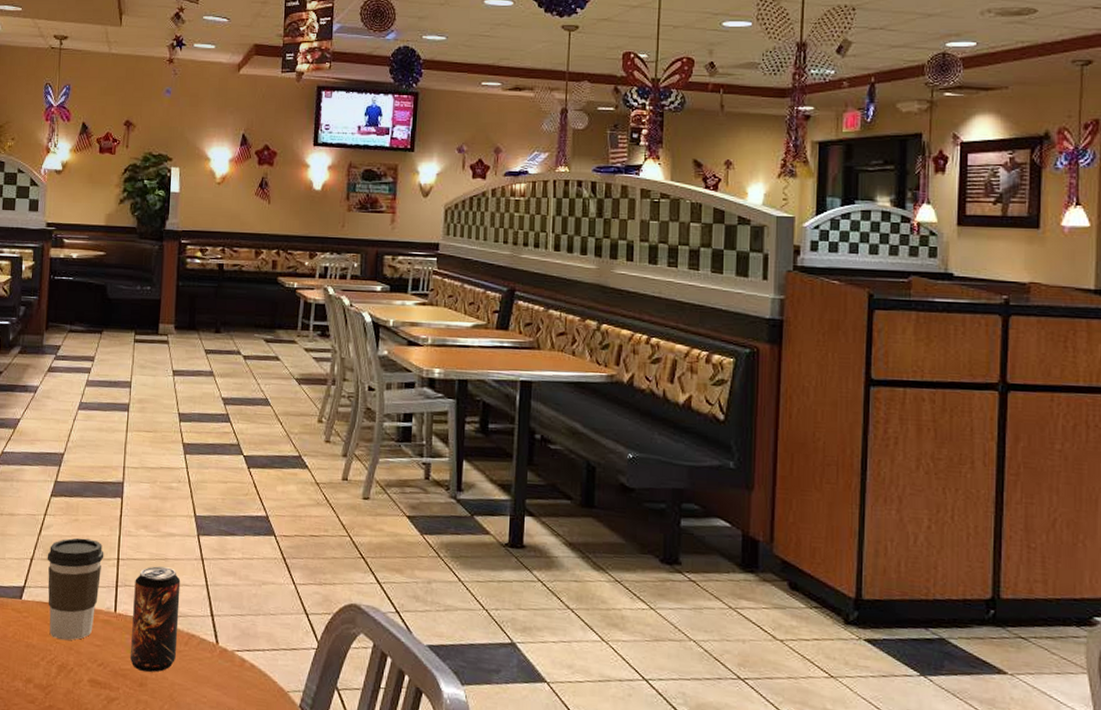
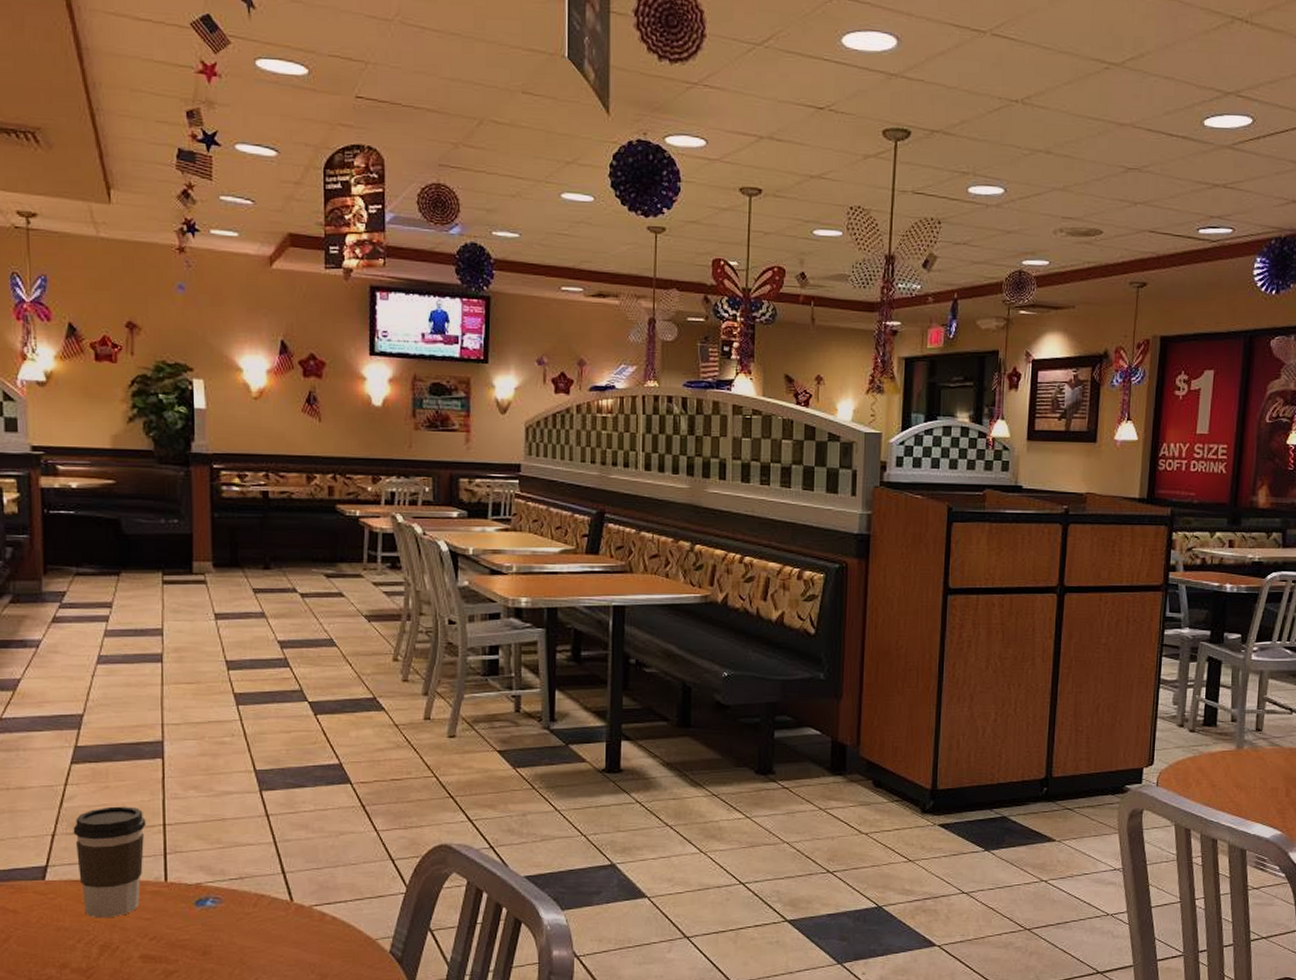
beverage can: present [129,566,181,672] -> none [187,828,245,939]

